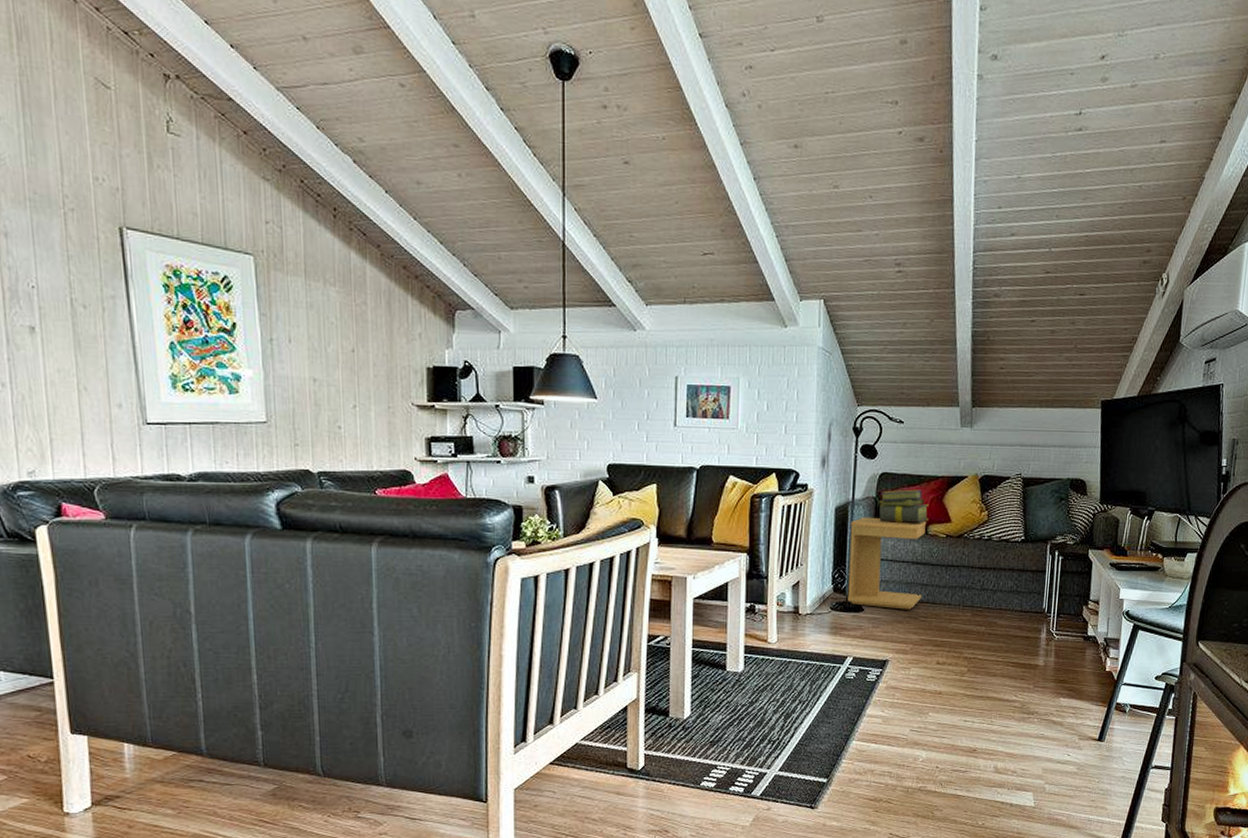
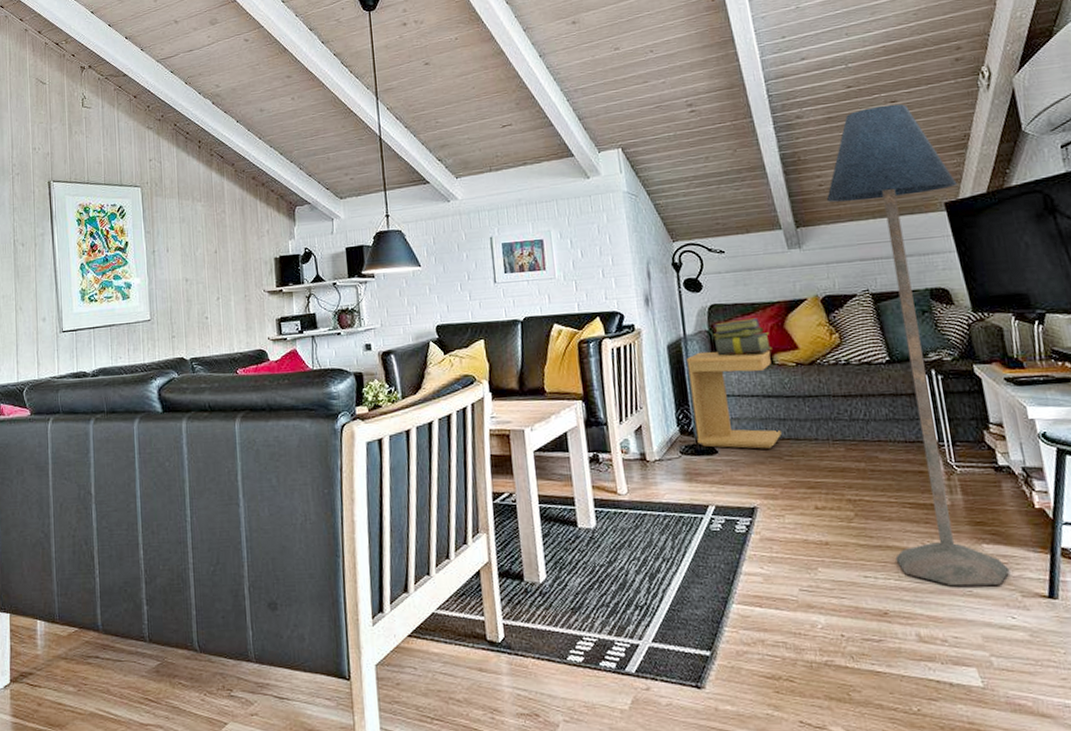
floor lamp: none [992,297,1116,730] -> present [826,104,1010,587]

